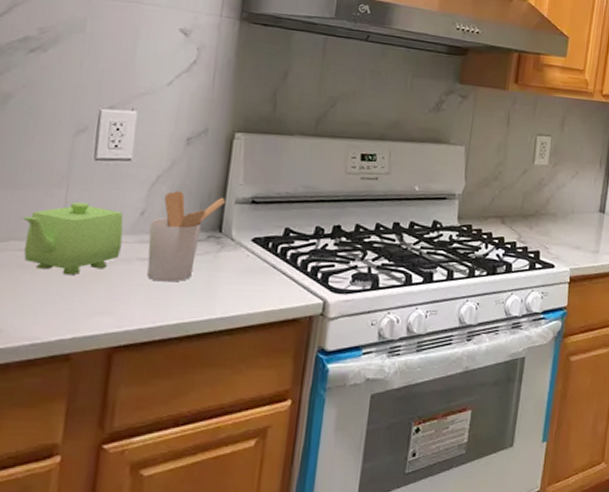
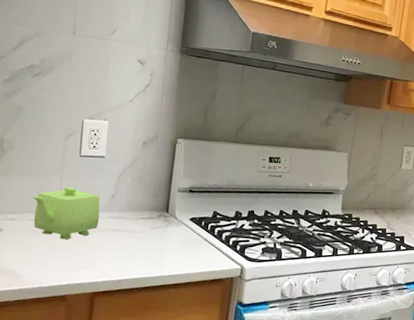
utensil holder: present [147,190,226,282] -> none [117,181,171,248]

